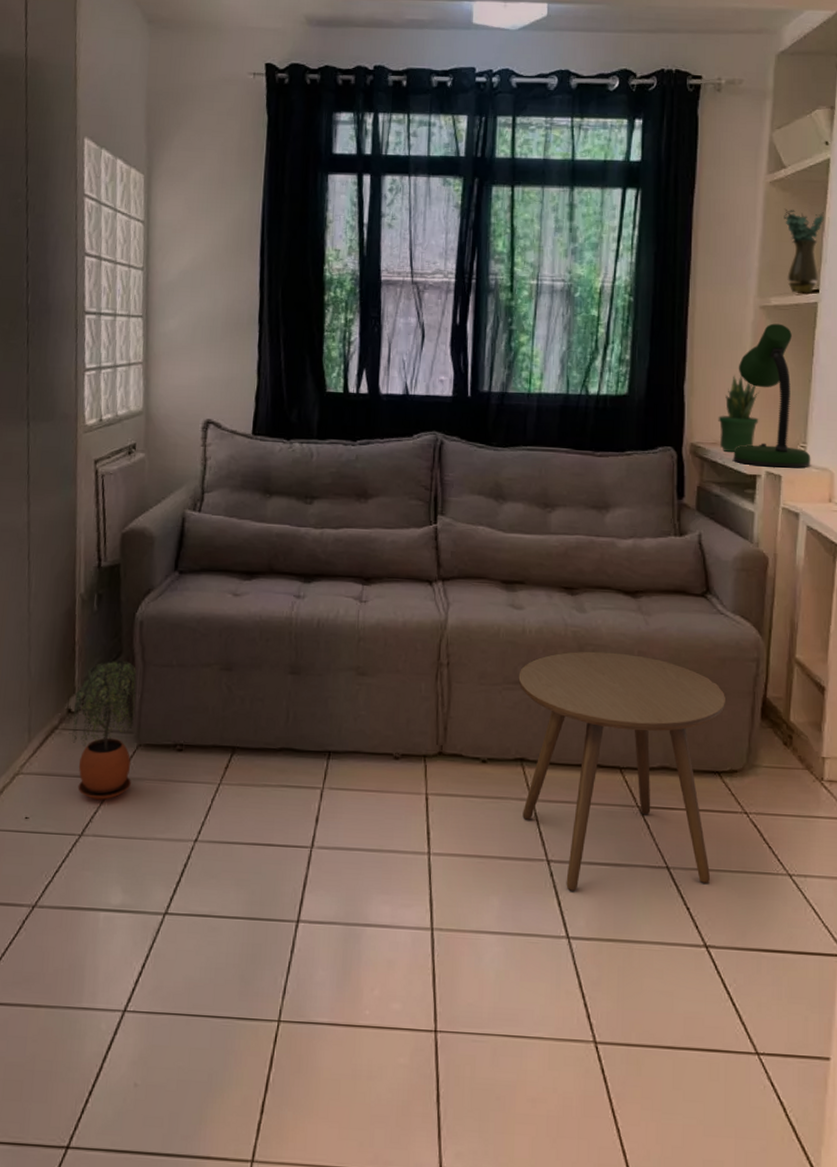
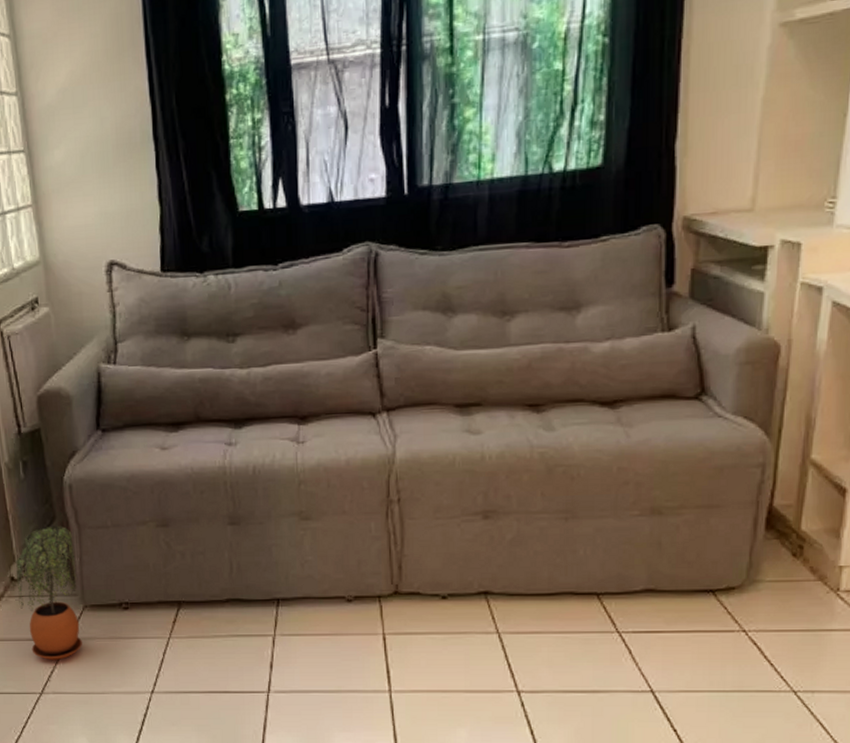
side table: present [518,651,725,891] -> none [478,471,722,719]
planter: present [718,375,760,452] -> none [719,121,777,222]
desk lamp: present [733,323,811,468] -> none [739,43,842,235]

